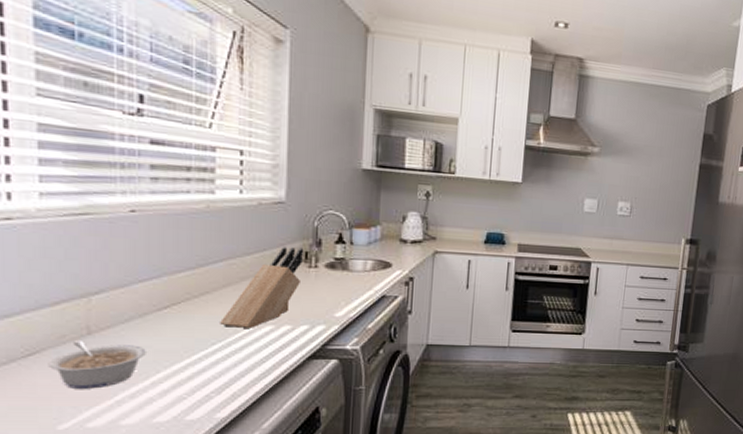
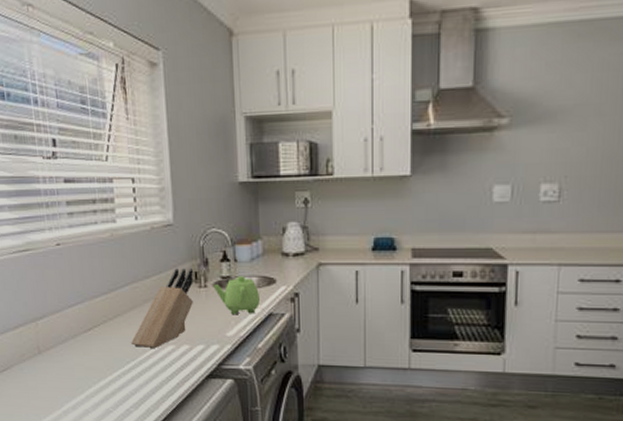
legume: present [48,341,148,389] -> none [16,359,81,400]
teapot: none [324,258,374,296] -> present [213,276,260,315]

